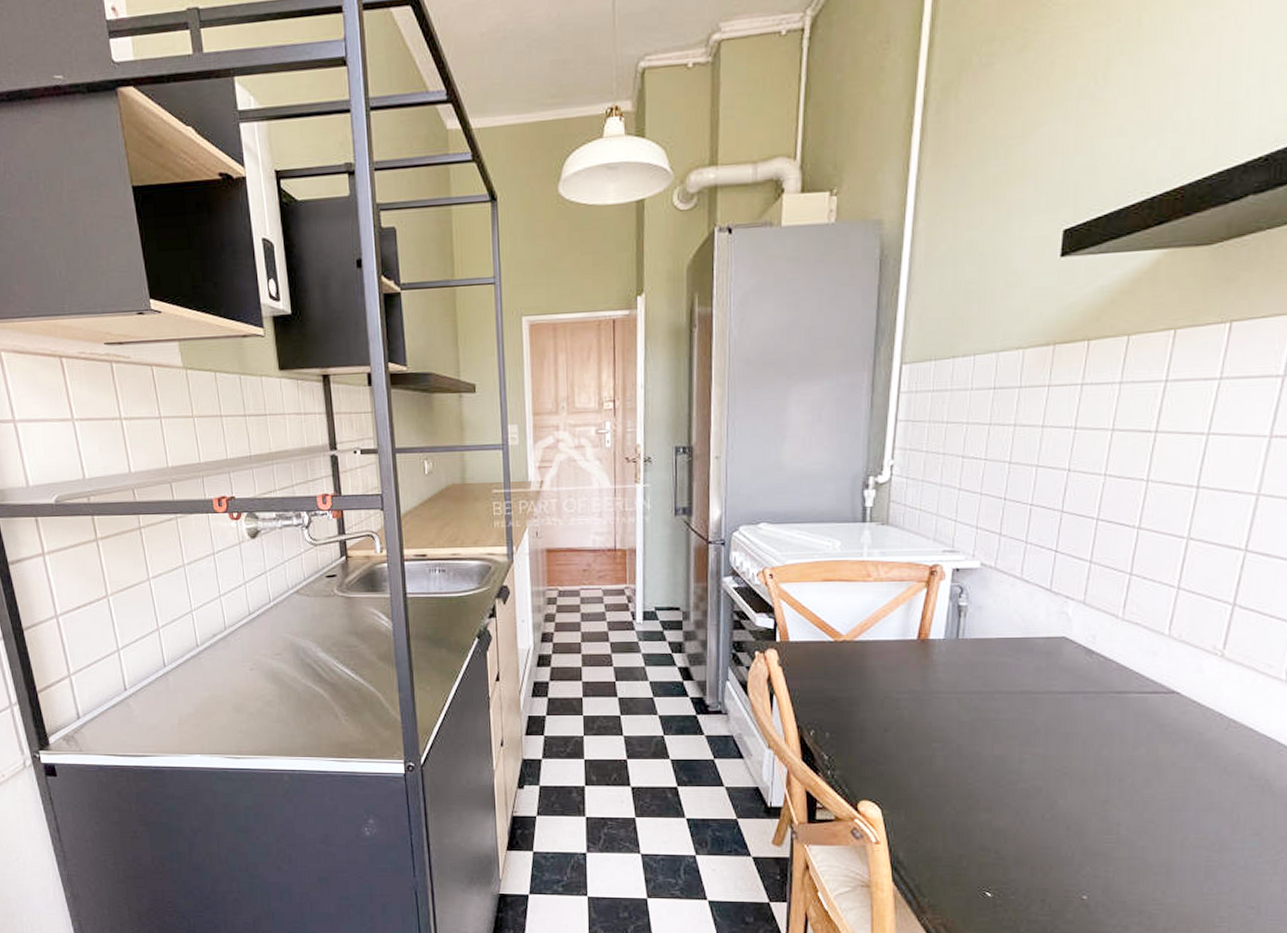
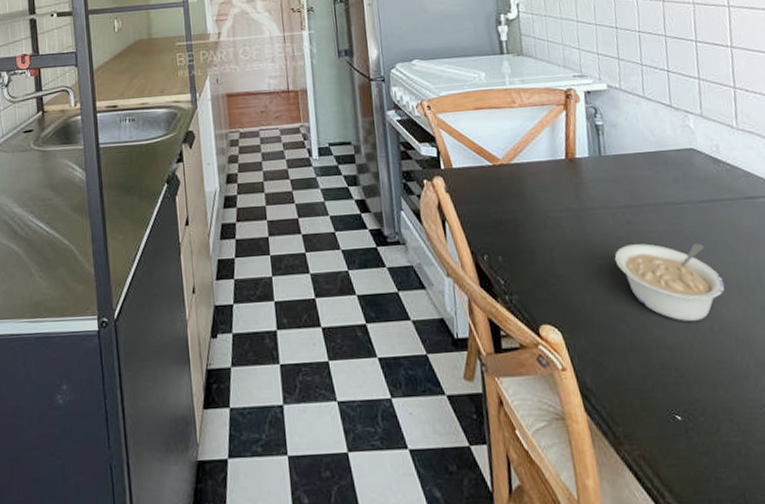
legume: none [952,731,1068,809] -> present [614,243,726,322]

